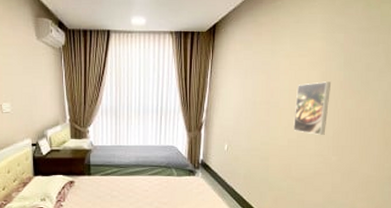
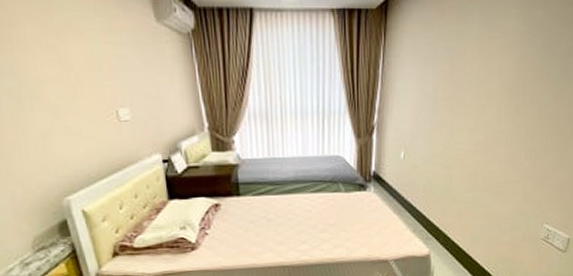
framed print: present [293,81,331,135] -> none [481,71,525,136]

